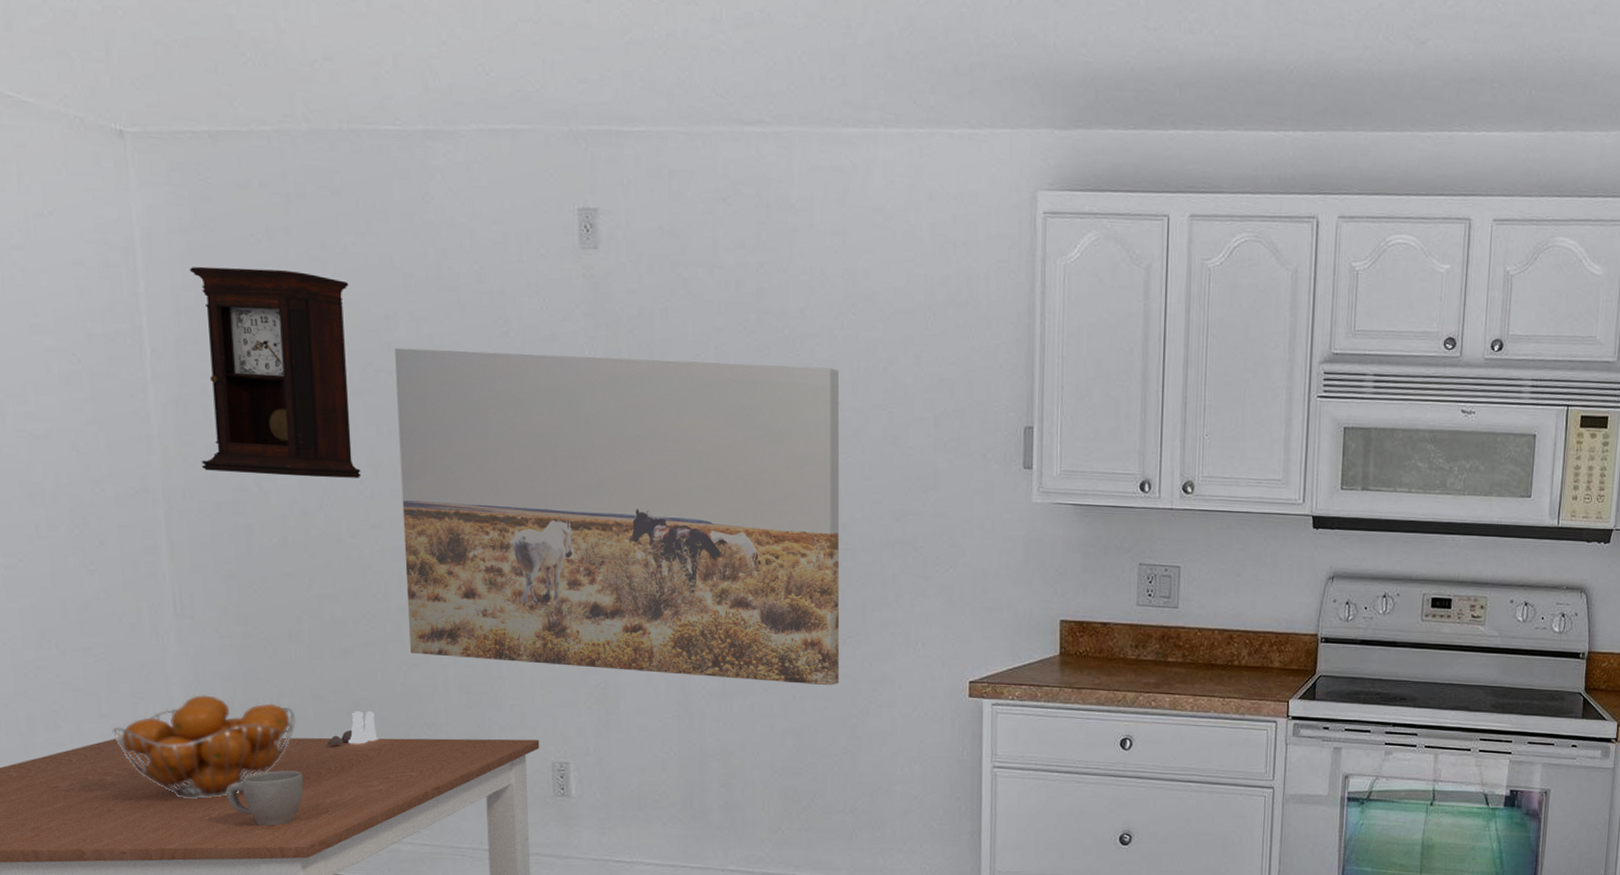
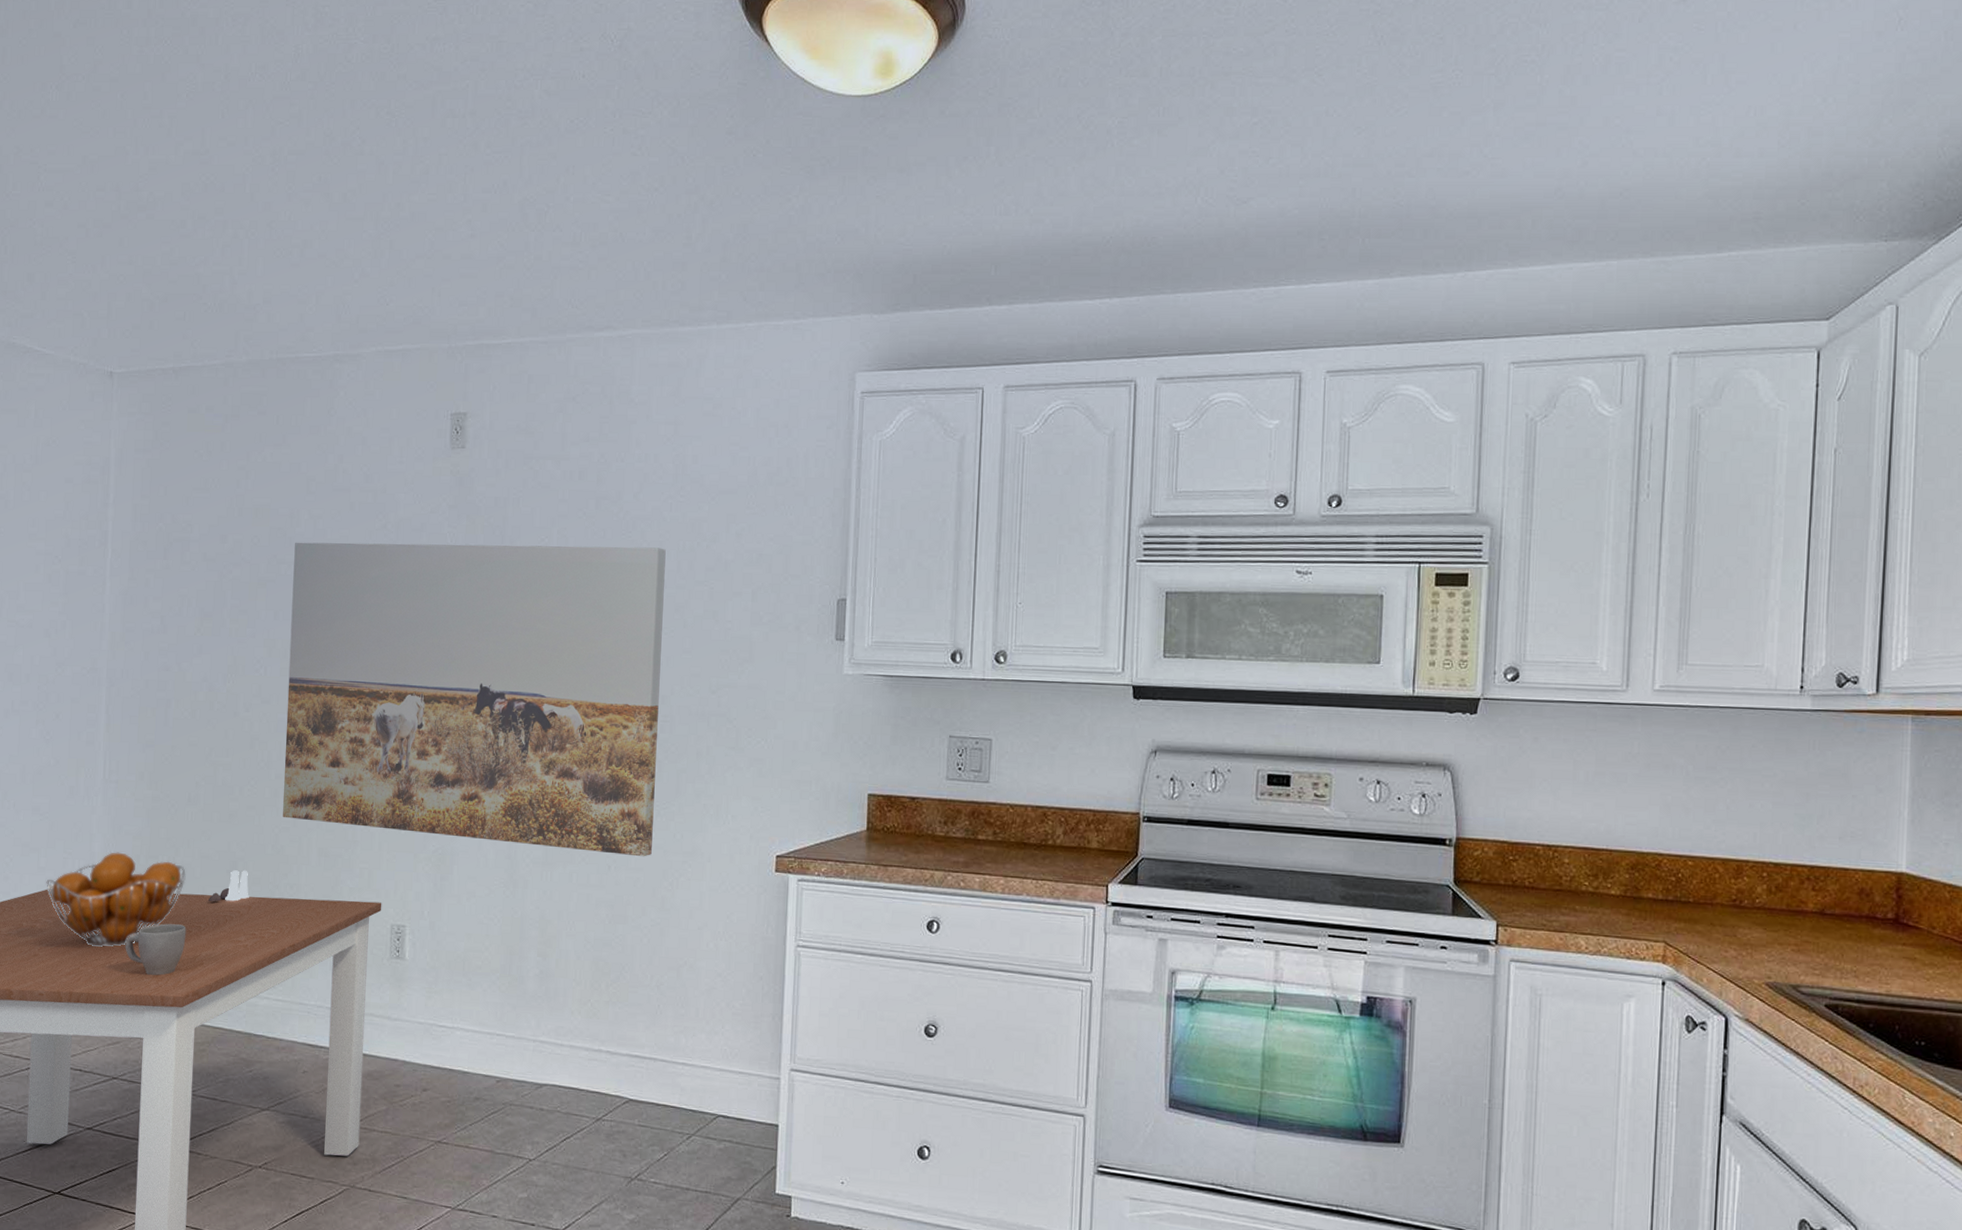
pendulum clock: present [189,266,362,478] -> none [138,479,265,658]

